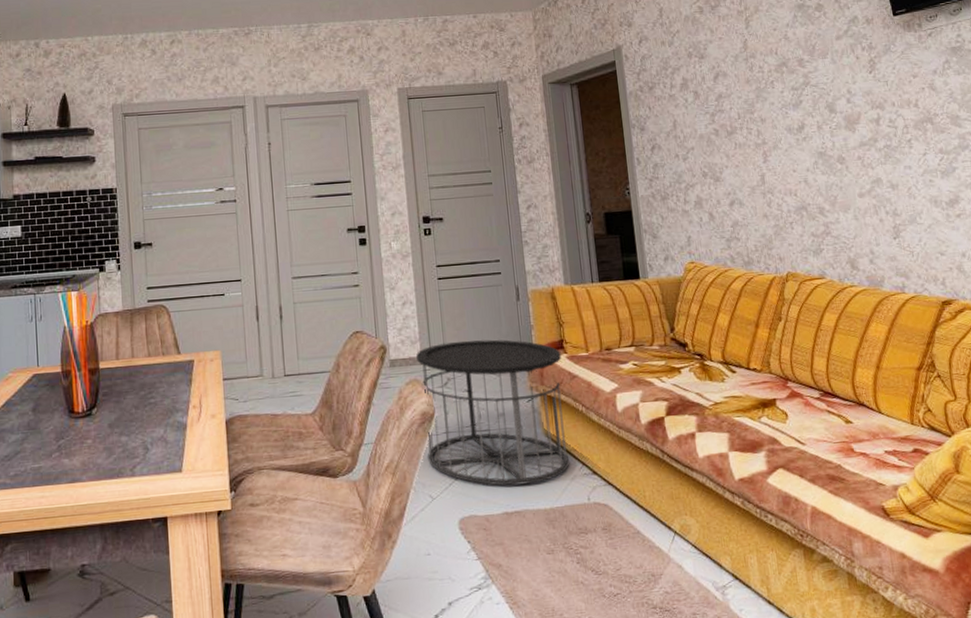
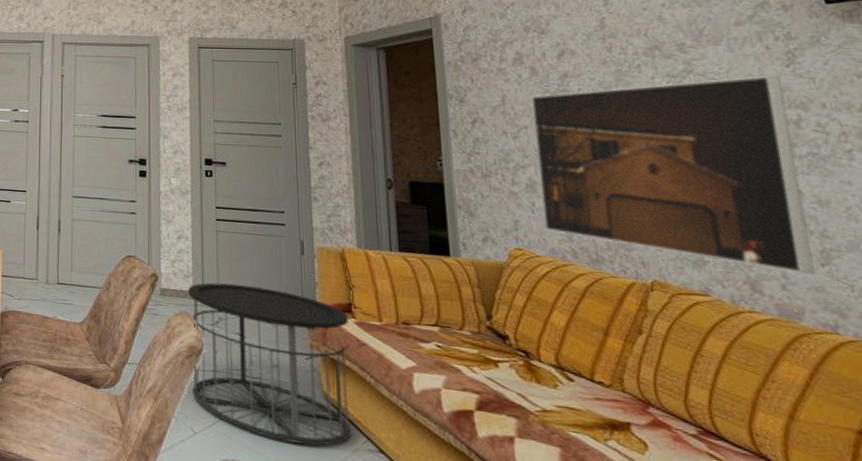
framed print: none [696,82,890,248] -> present [531,76,815,275]

